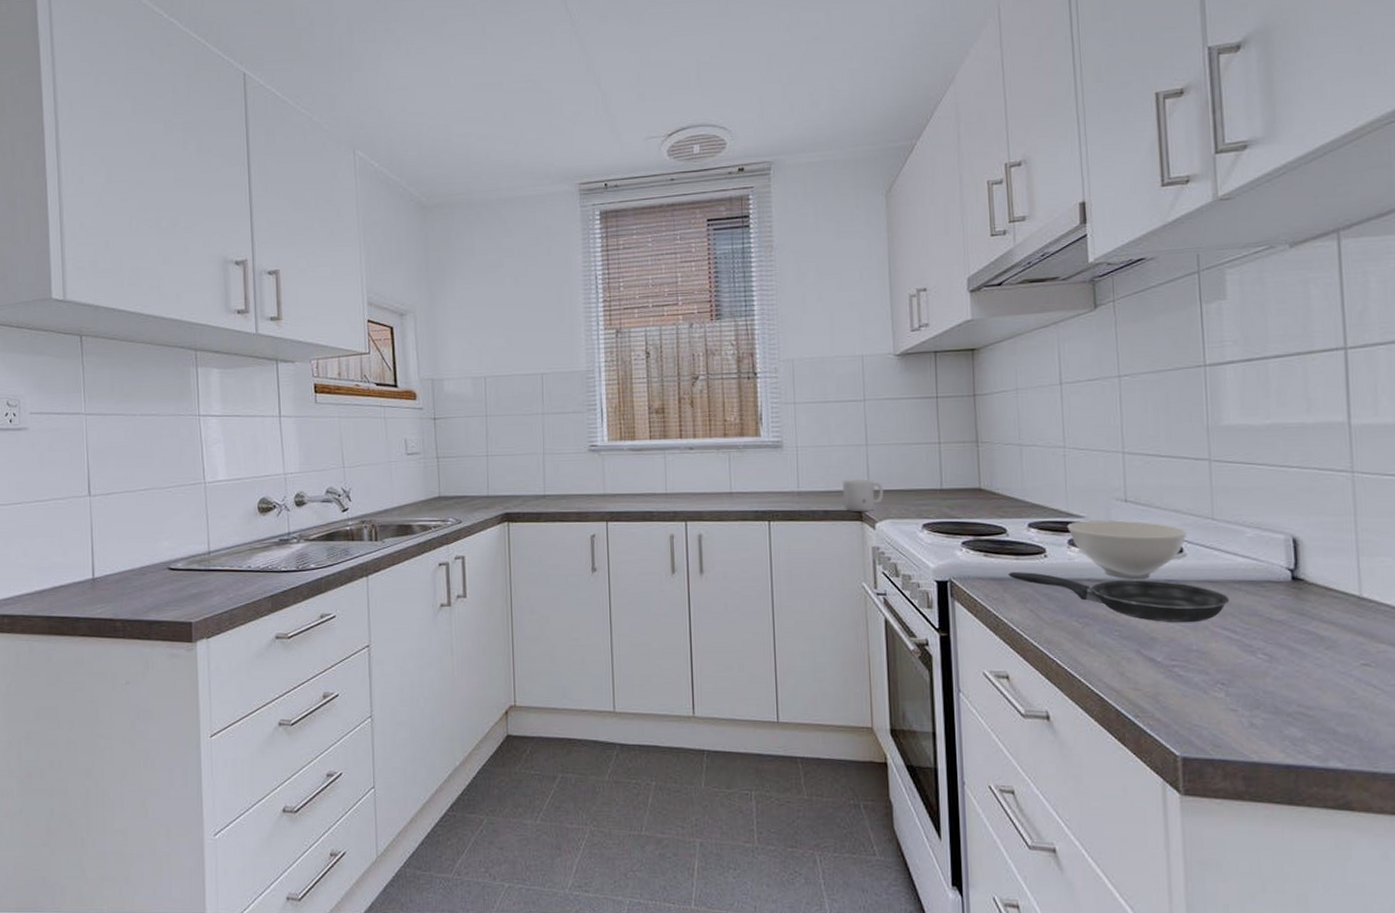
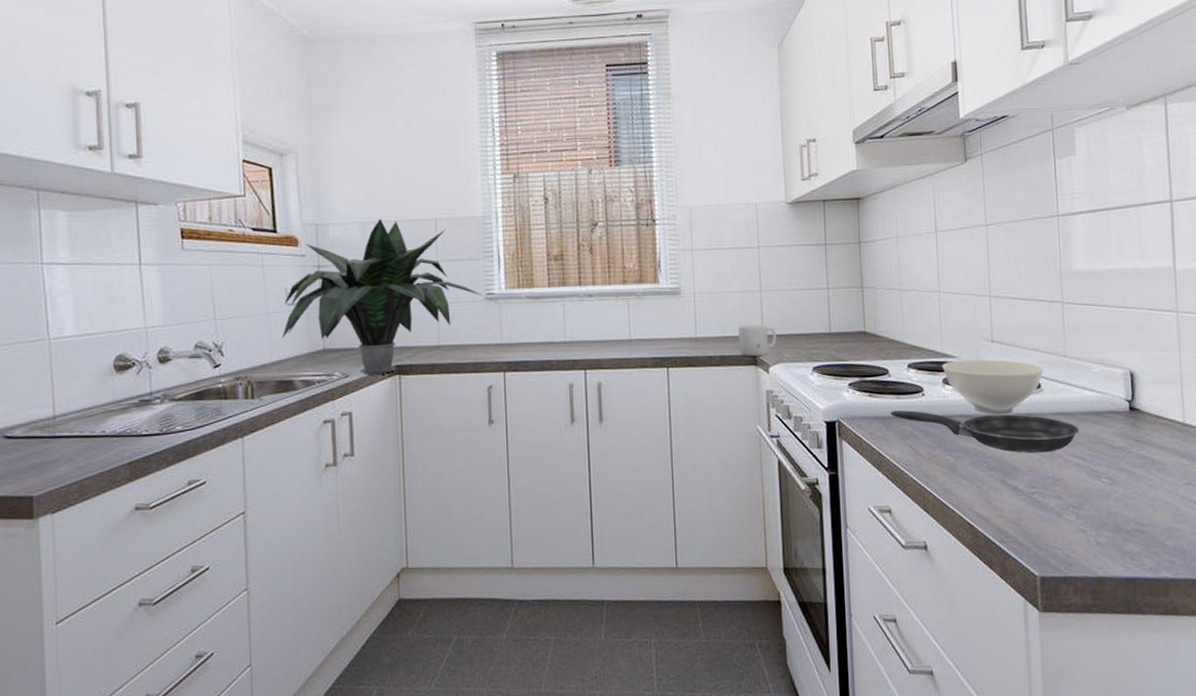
potted plant: none [402,373,585,521] -> present [282,218,481,375]

